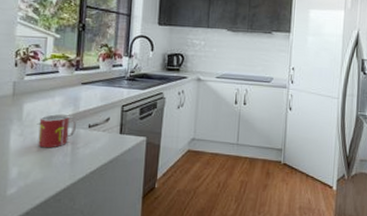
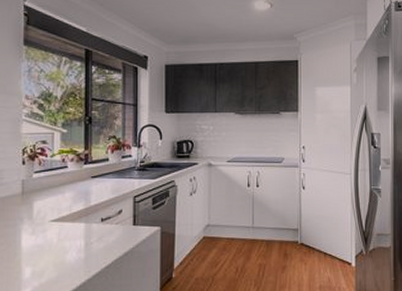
mug: present [38,114,77,148] -> none [50,210,89,246]

